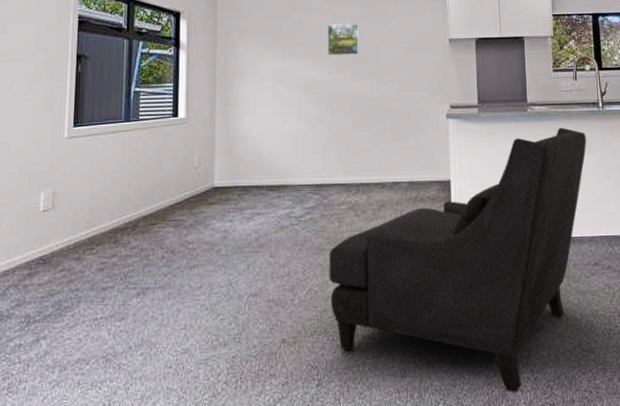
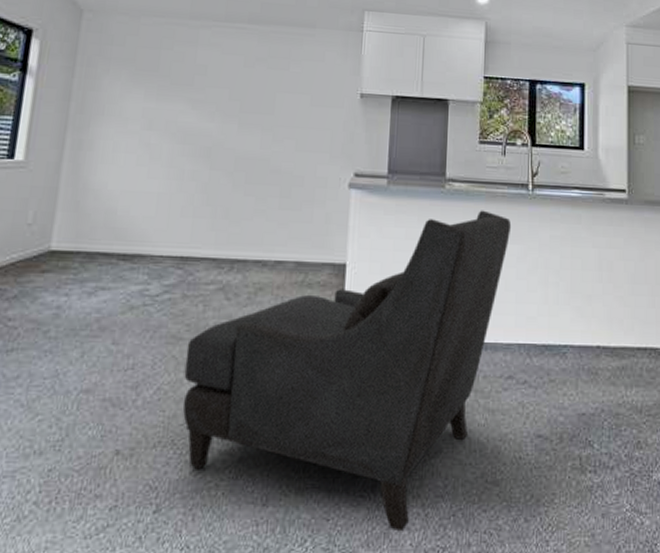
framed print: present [327,24,359,57] -> none [212,63,254,102]

